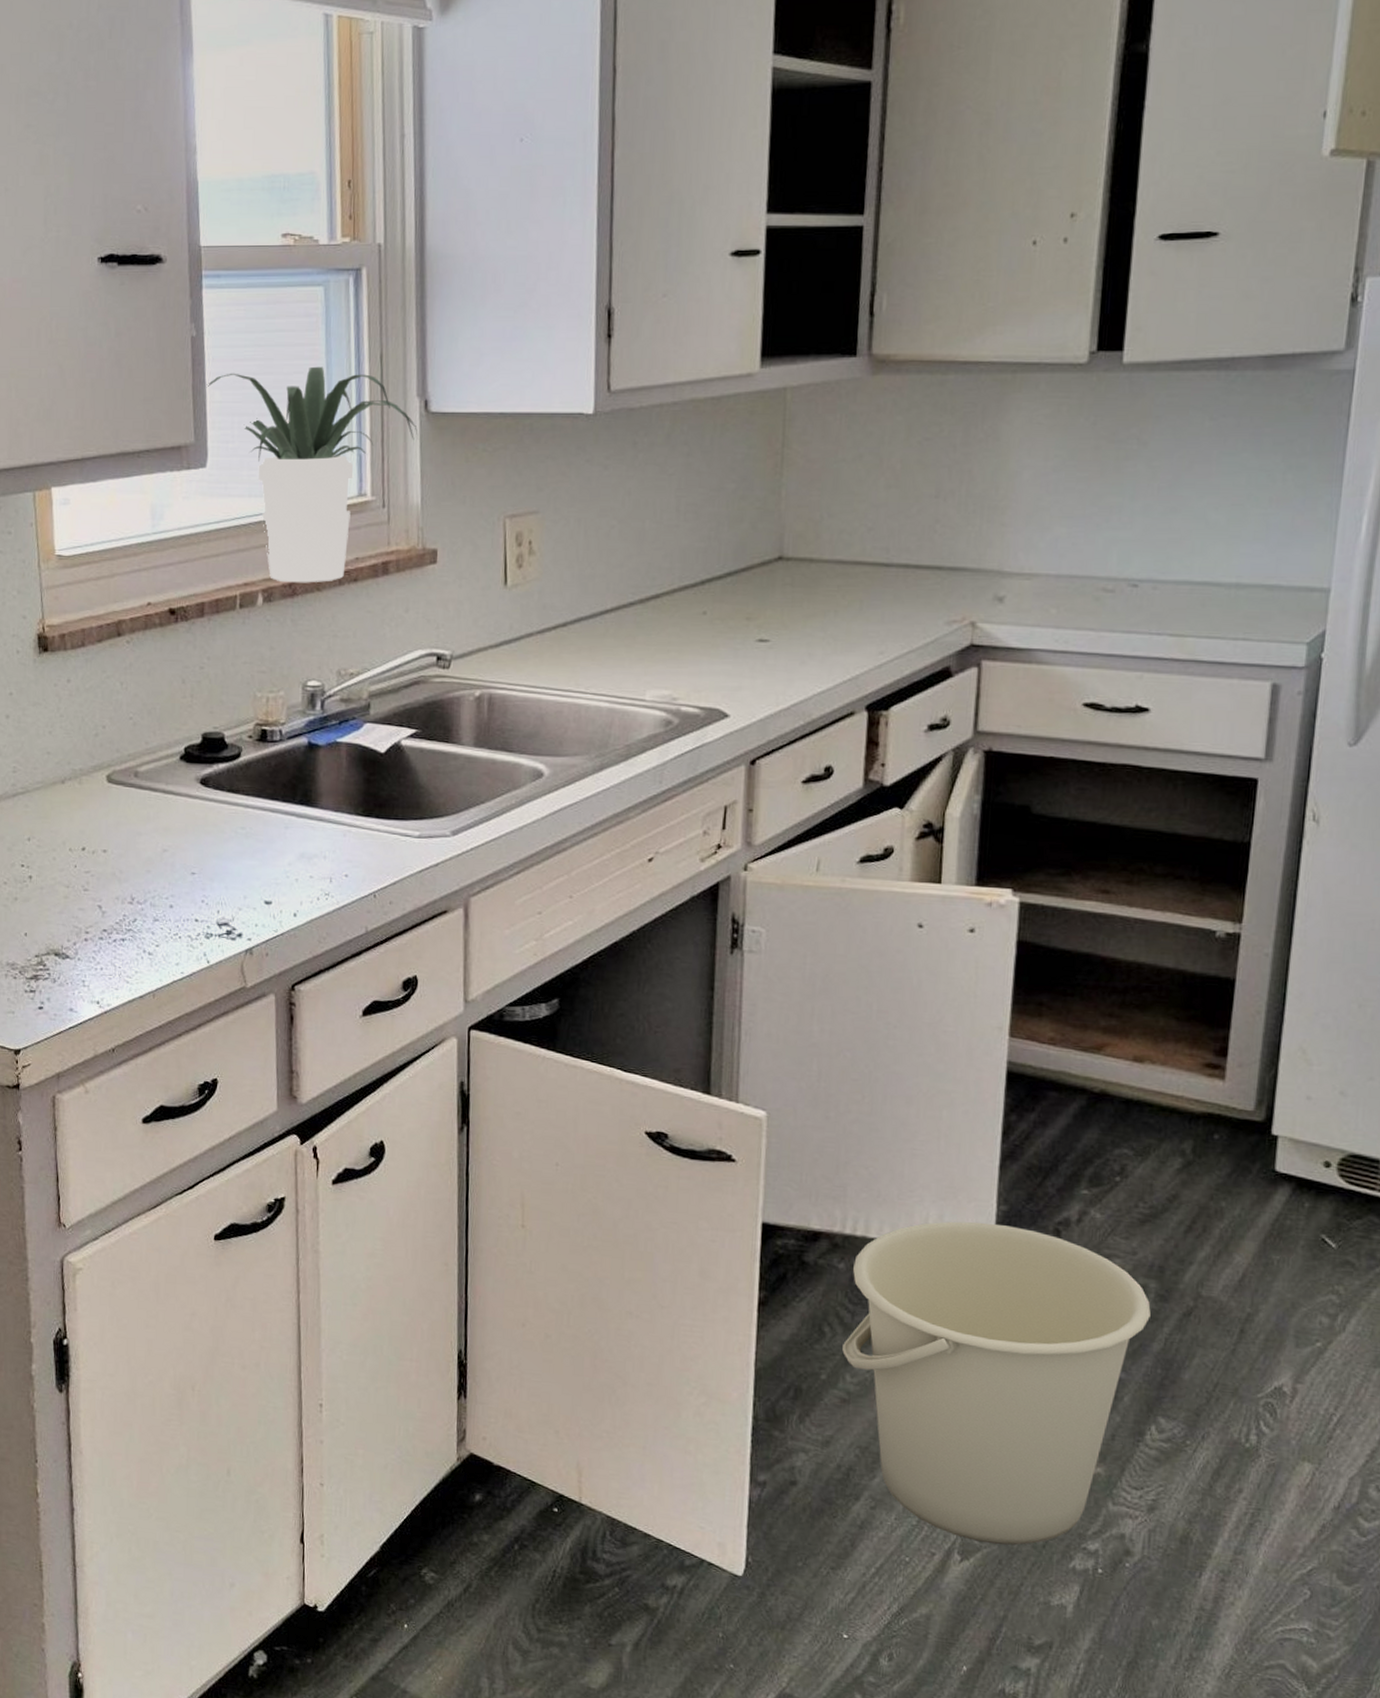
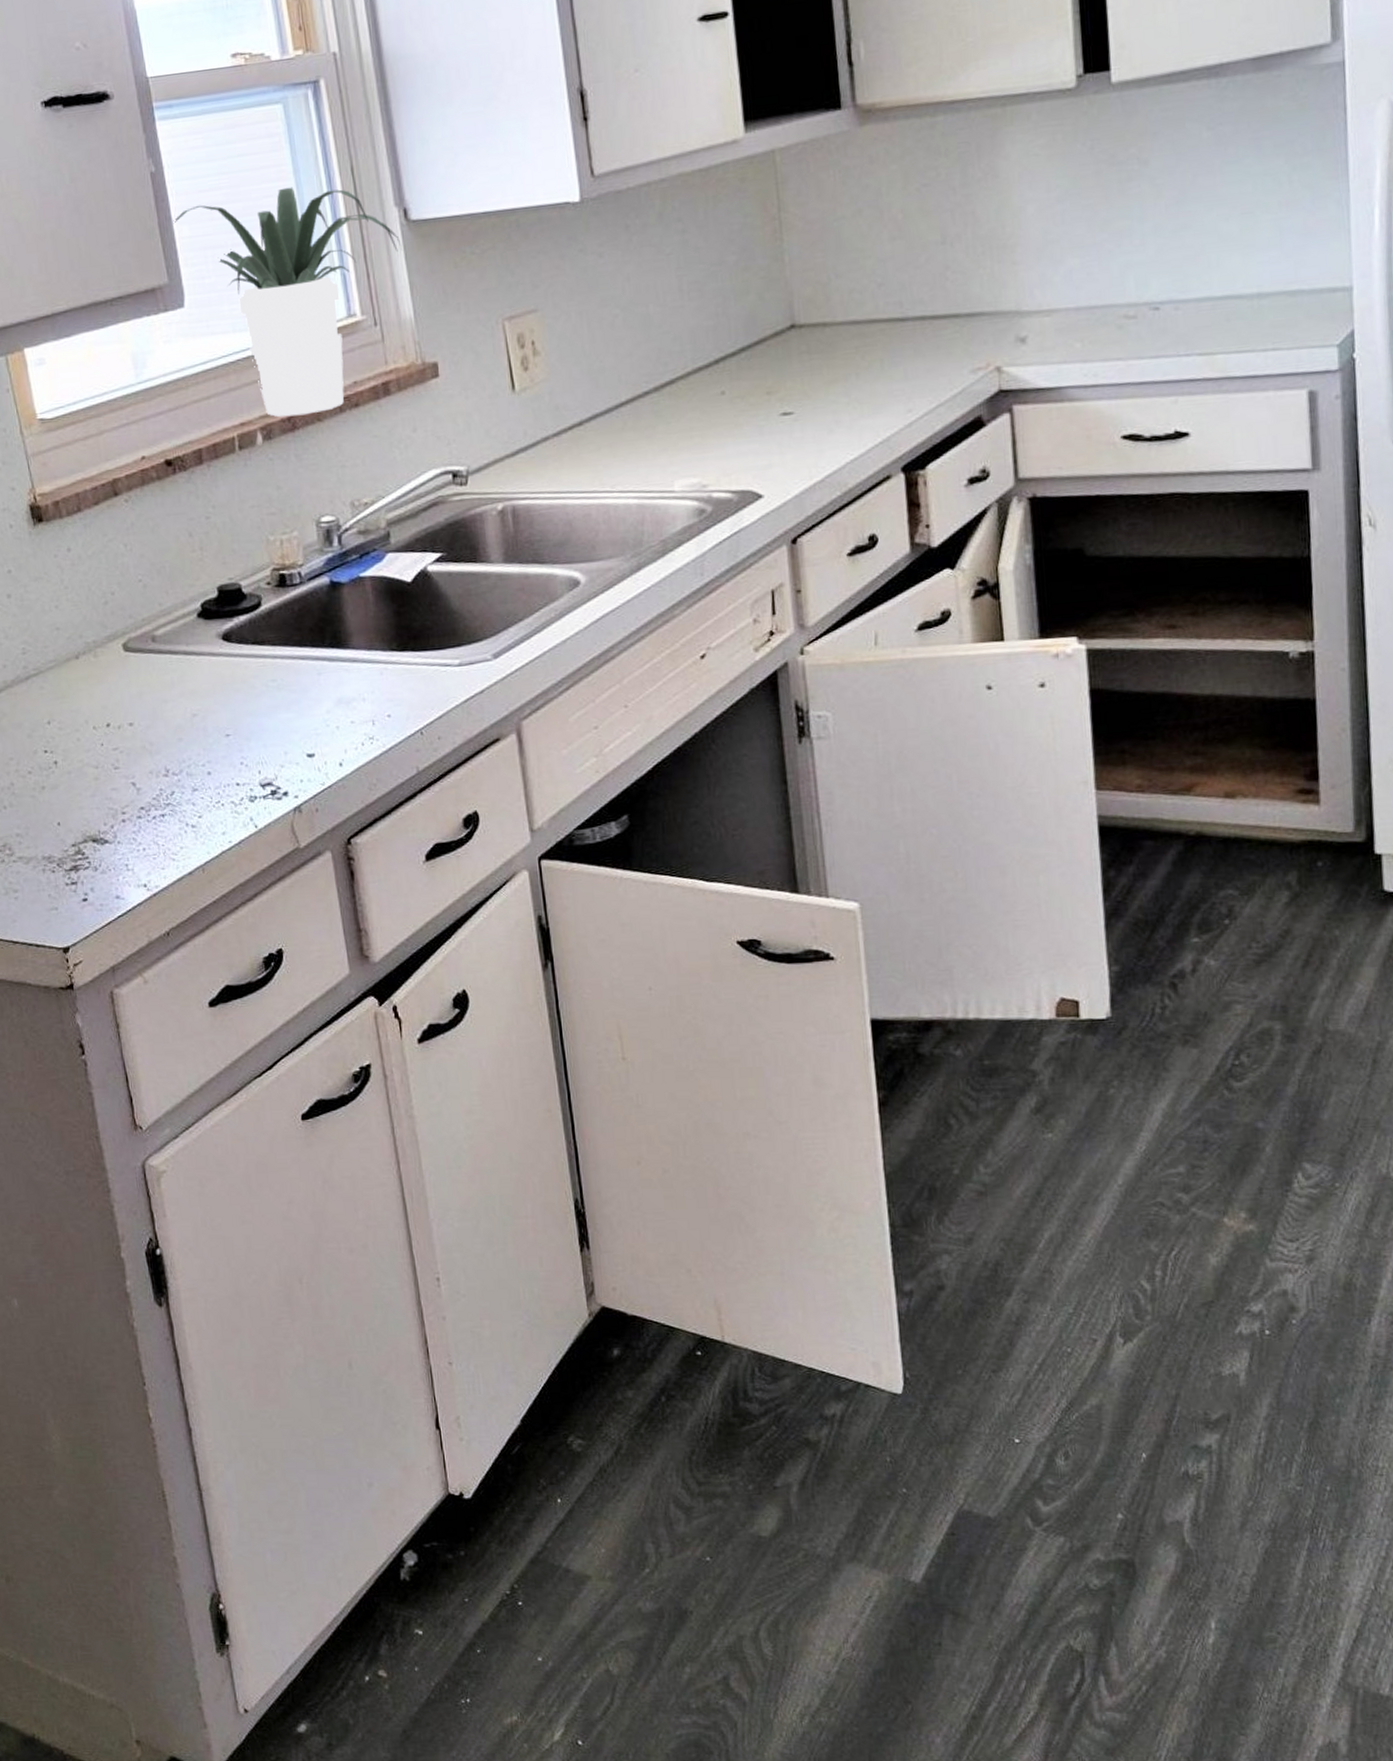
bucket: present [842,1221,1151,1546] -> none [970,986,1280,1321]

